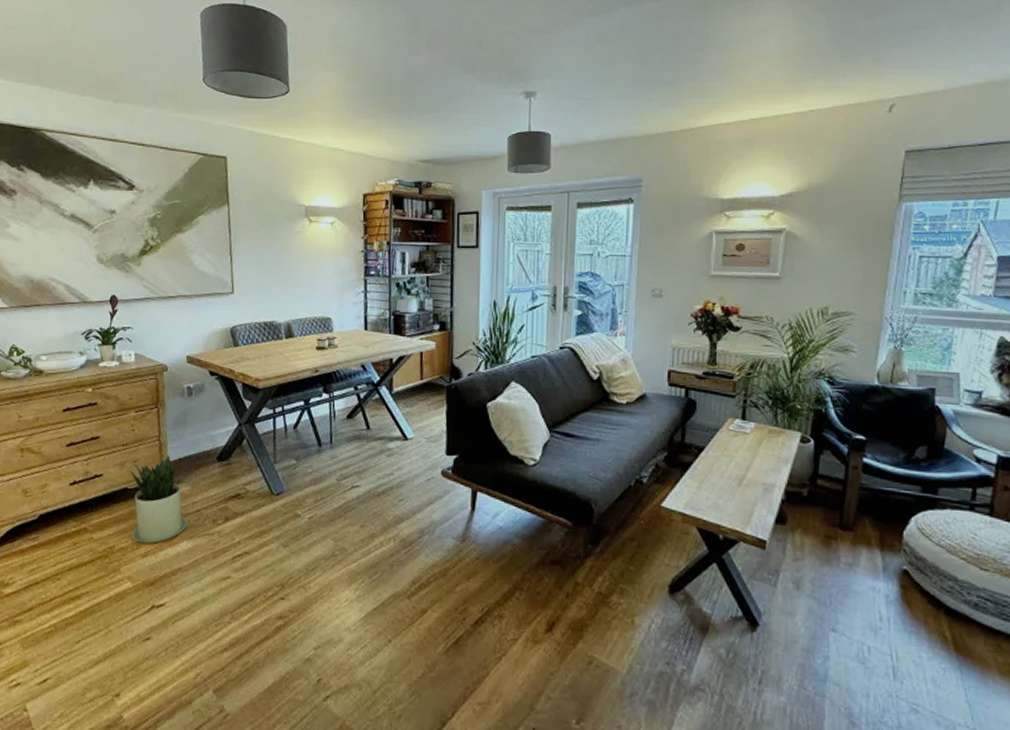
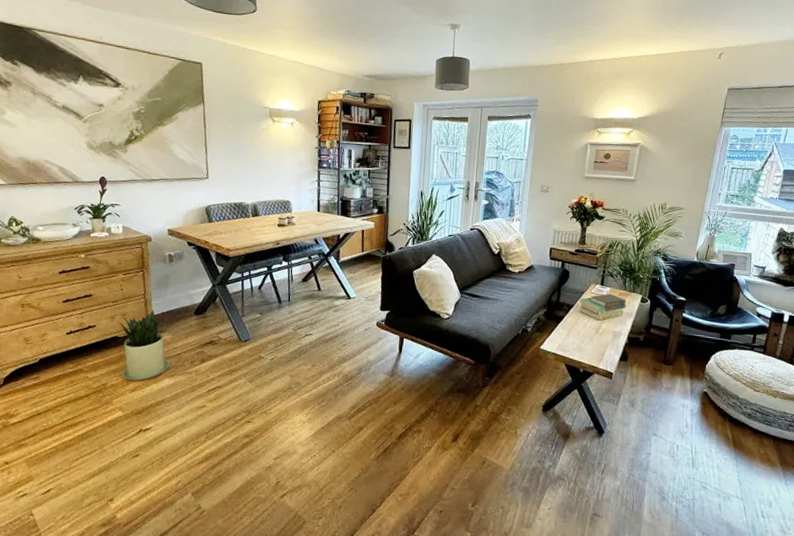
books: none [713,430,779,468] -> present [579,293,626,321]

